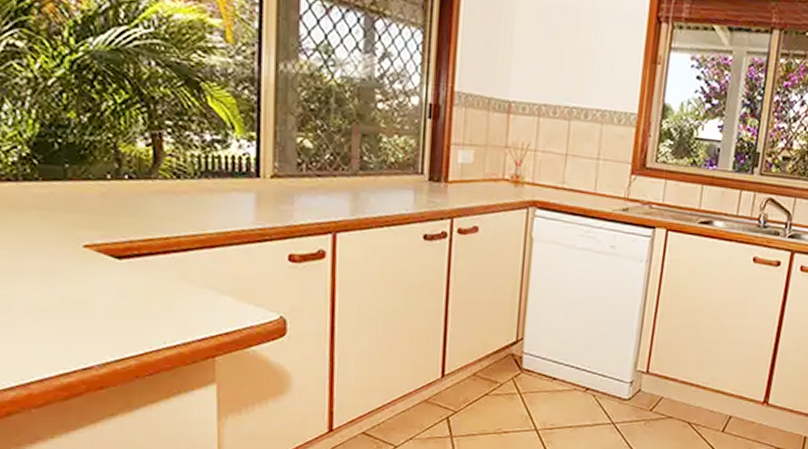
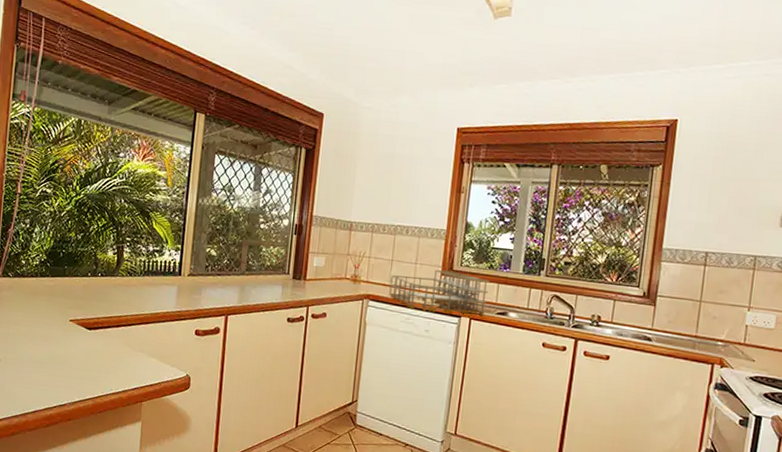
dish rack: none [562,166,691,227] -> present [389,269,489,316]

